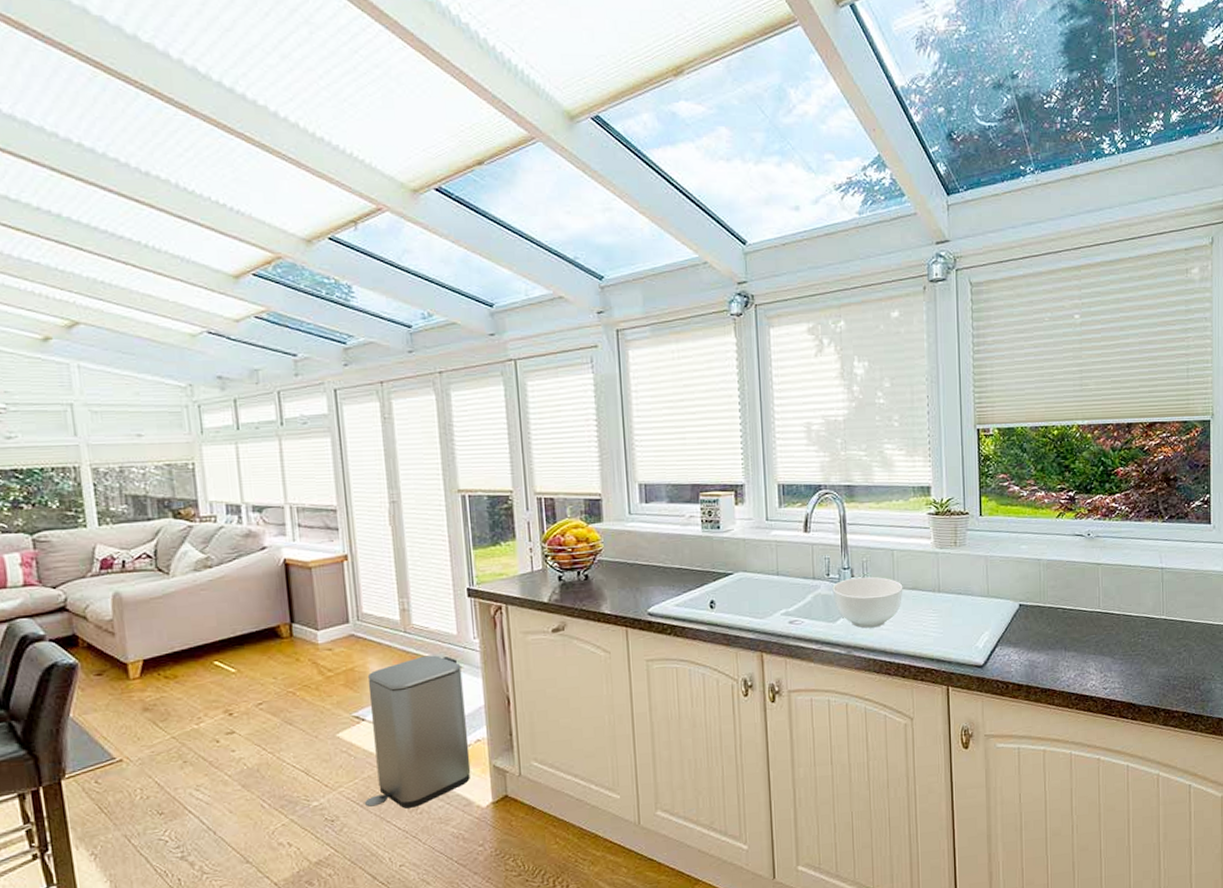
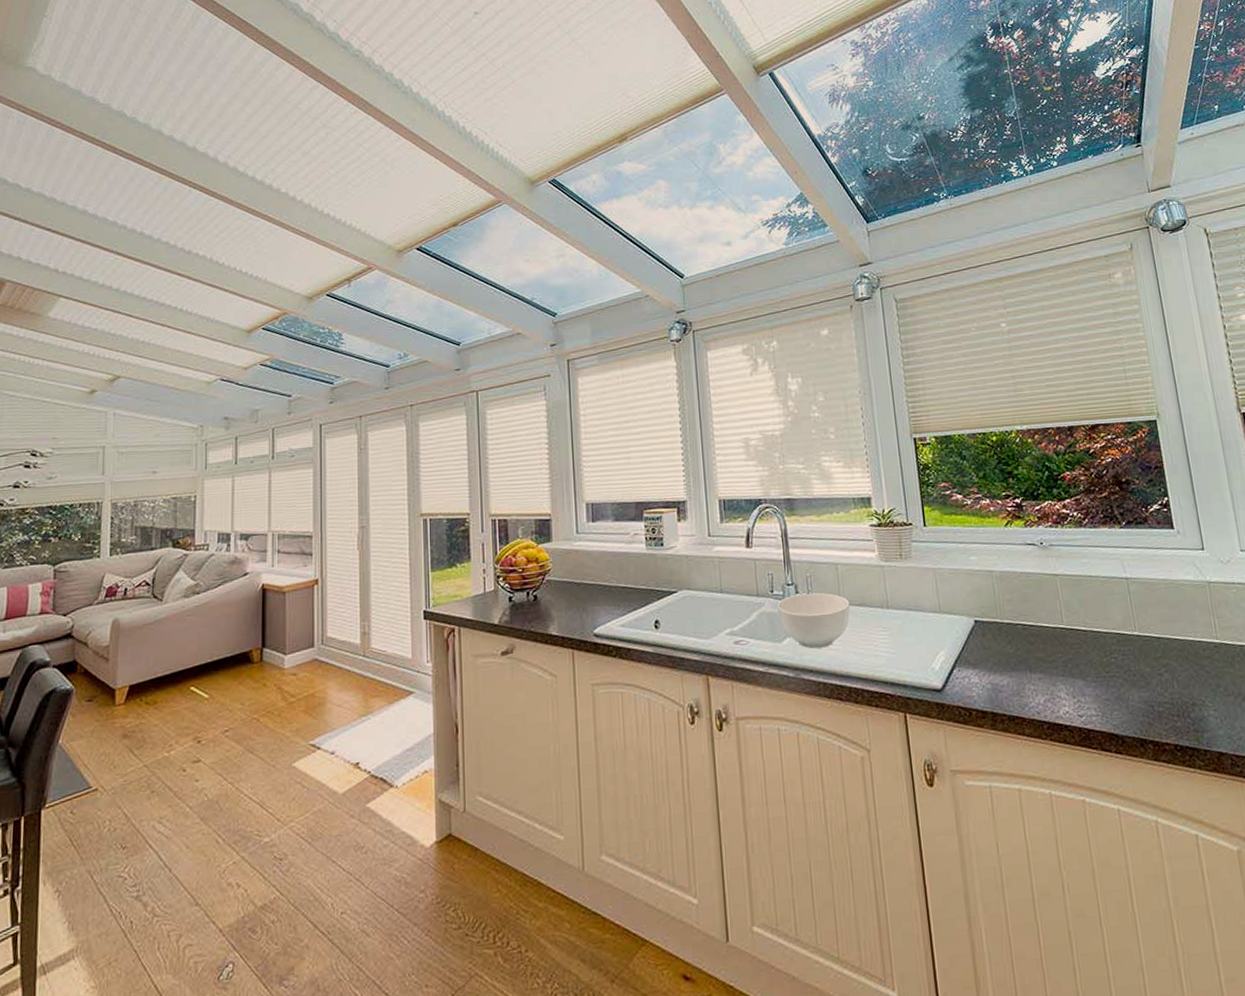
pedal bin: present [364,655,471,809] -> none [312,679,417,847]

